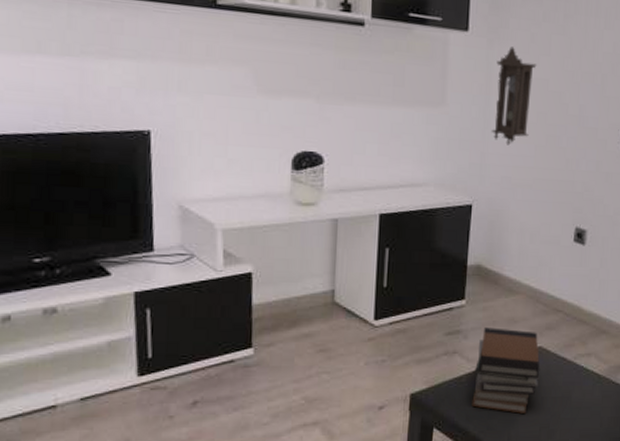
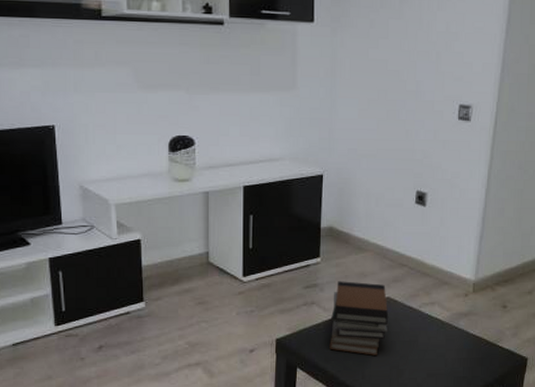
pendulum clock: present [491,47,537,145] -> none [337,33,376,121]

